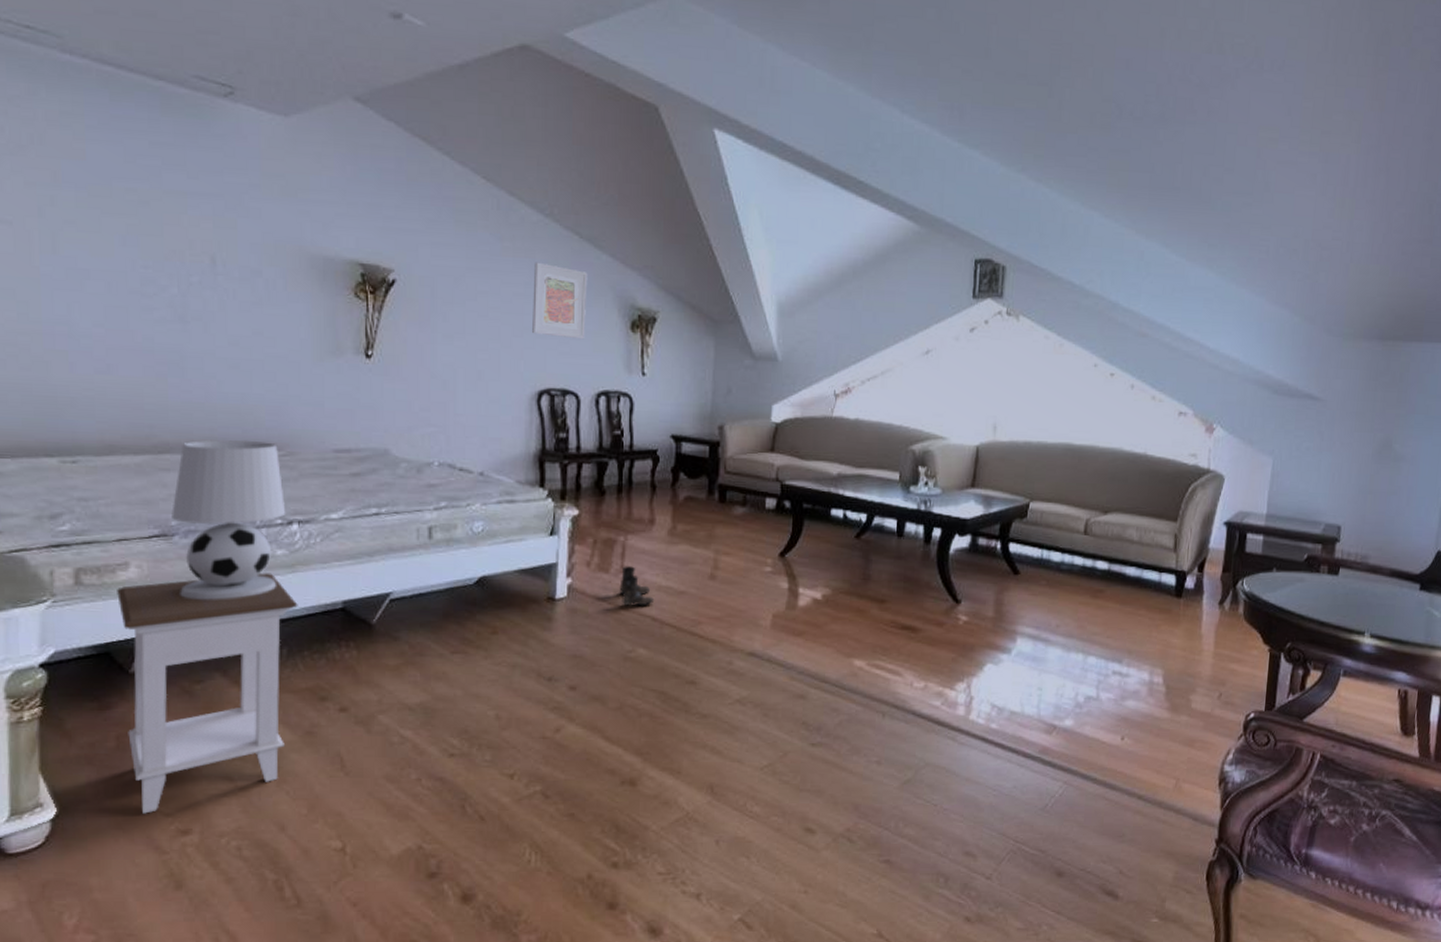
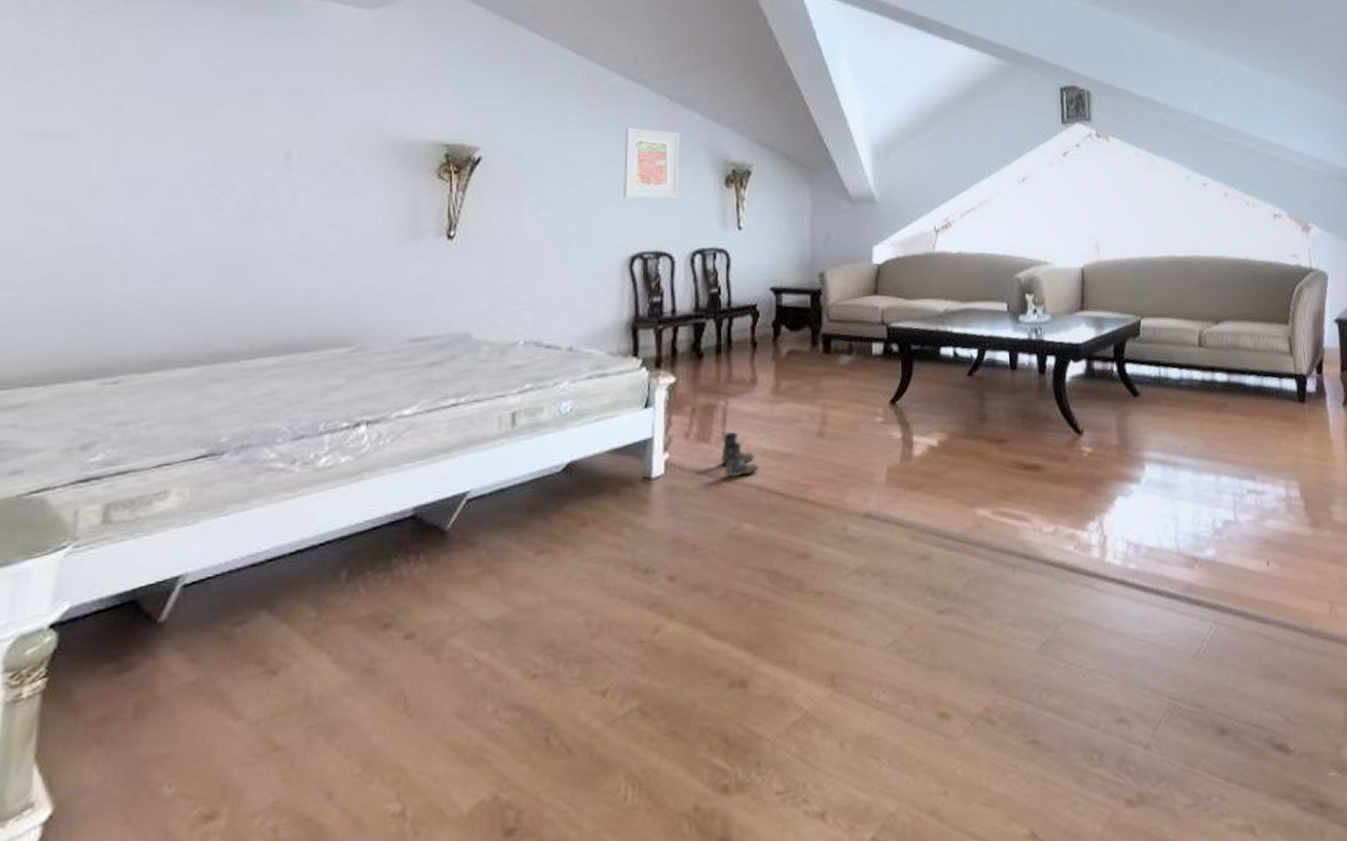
nightstand: present [117,573,298,814] -> none [149,484,362,800]
table lamp: present [172,440,286,600] -> none [223,338,354,526]

